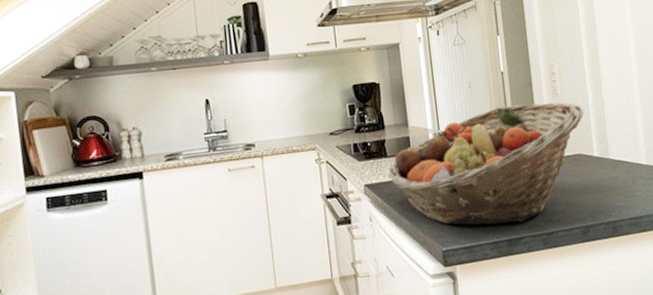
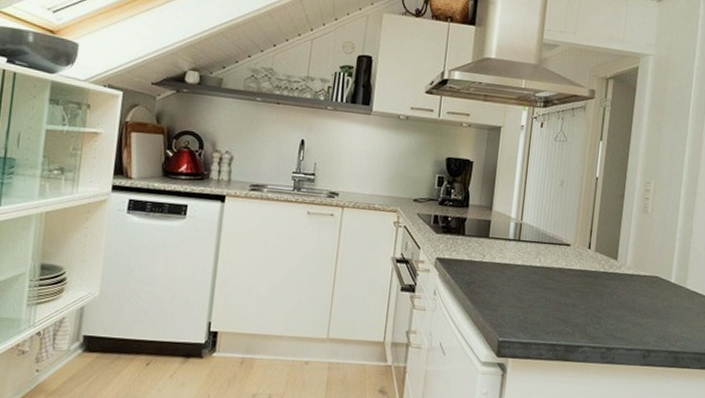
fruit basket: present [388,102,584,225] -> none [462,211,671,331]

